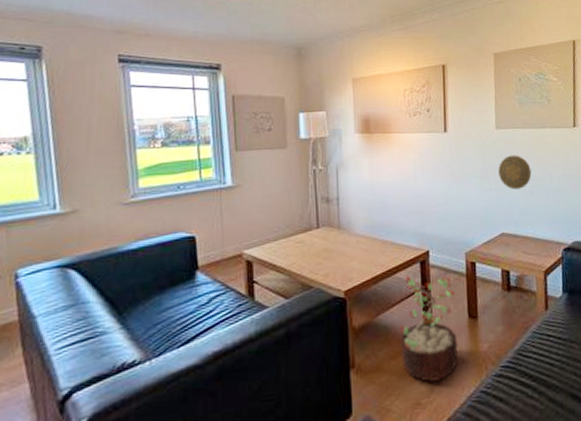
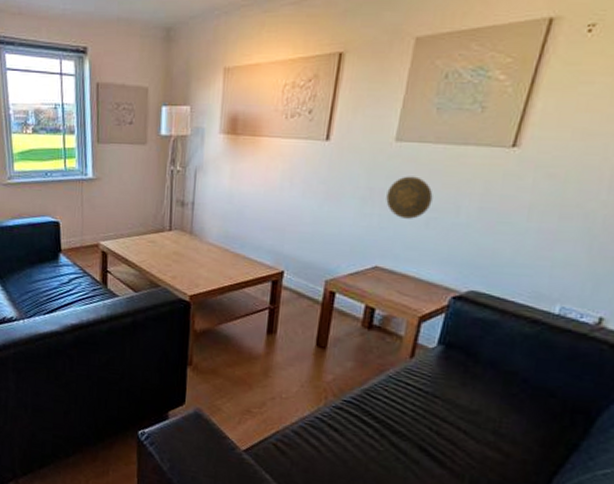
decorative plant: present [399,276,459,383] -> none [237,293,306,398]

